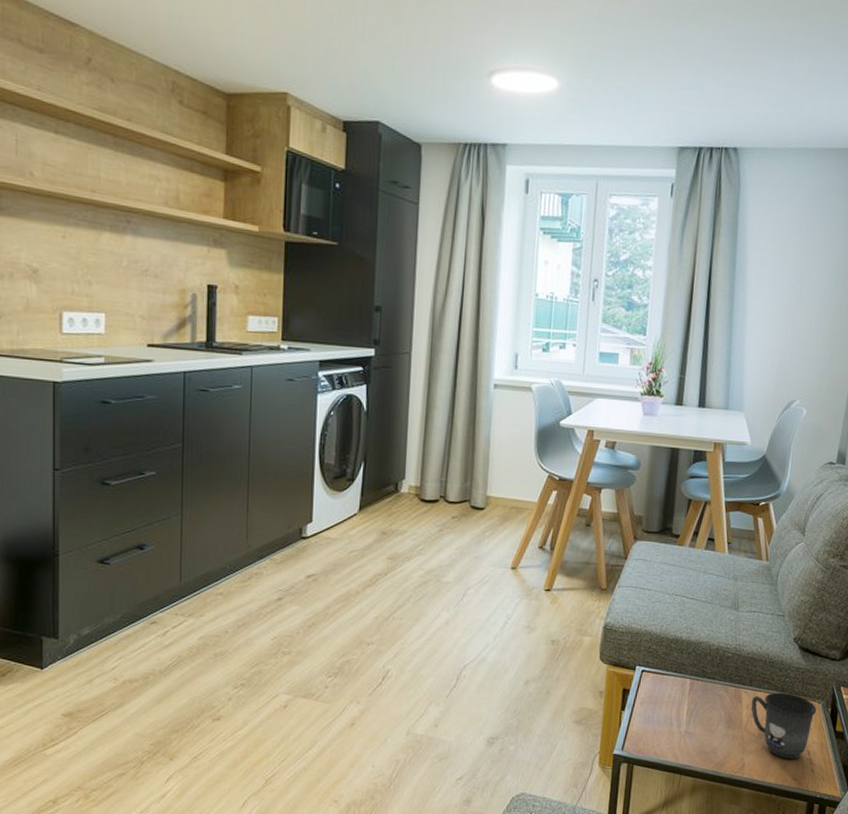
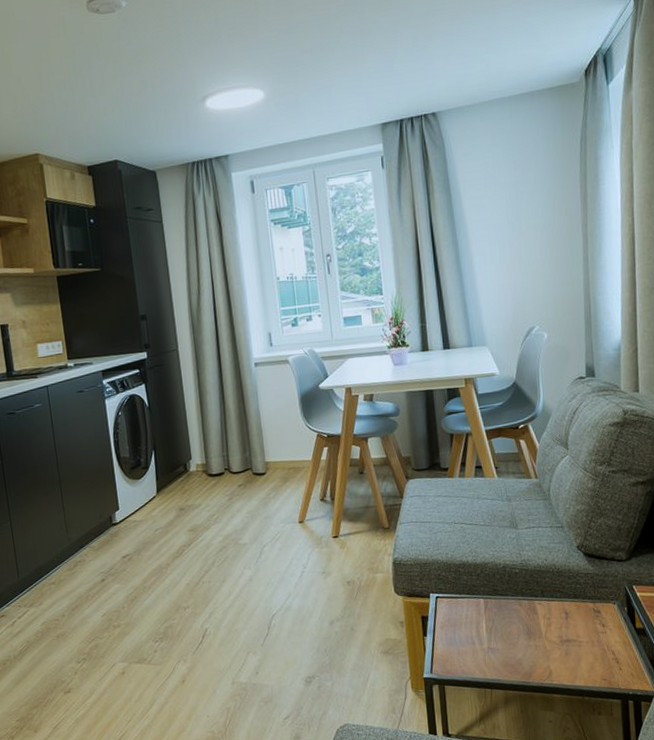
mug: present [750,692,817,759] -> none [546,598,613,662]

